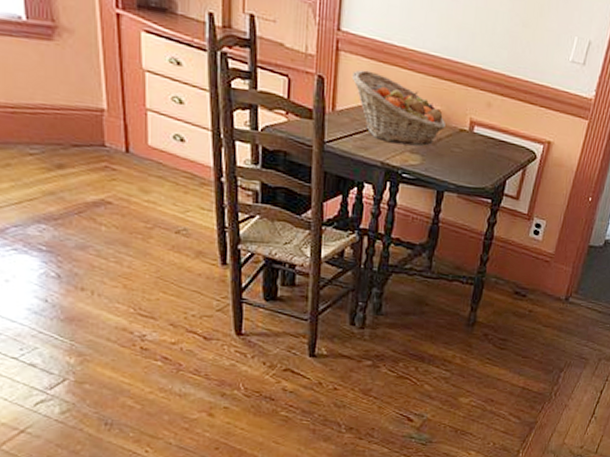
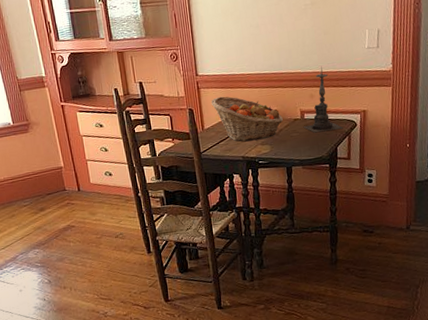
candle holder: none [469,68,519,158] -> present [303,66,343,133]

